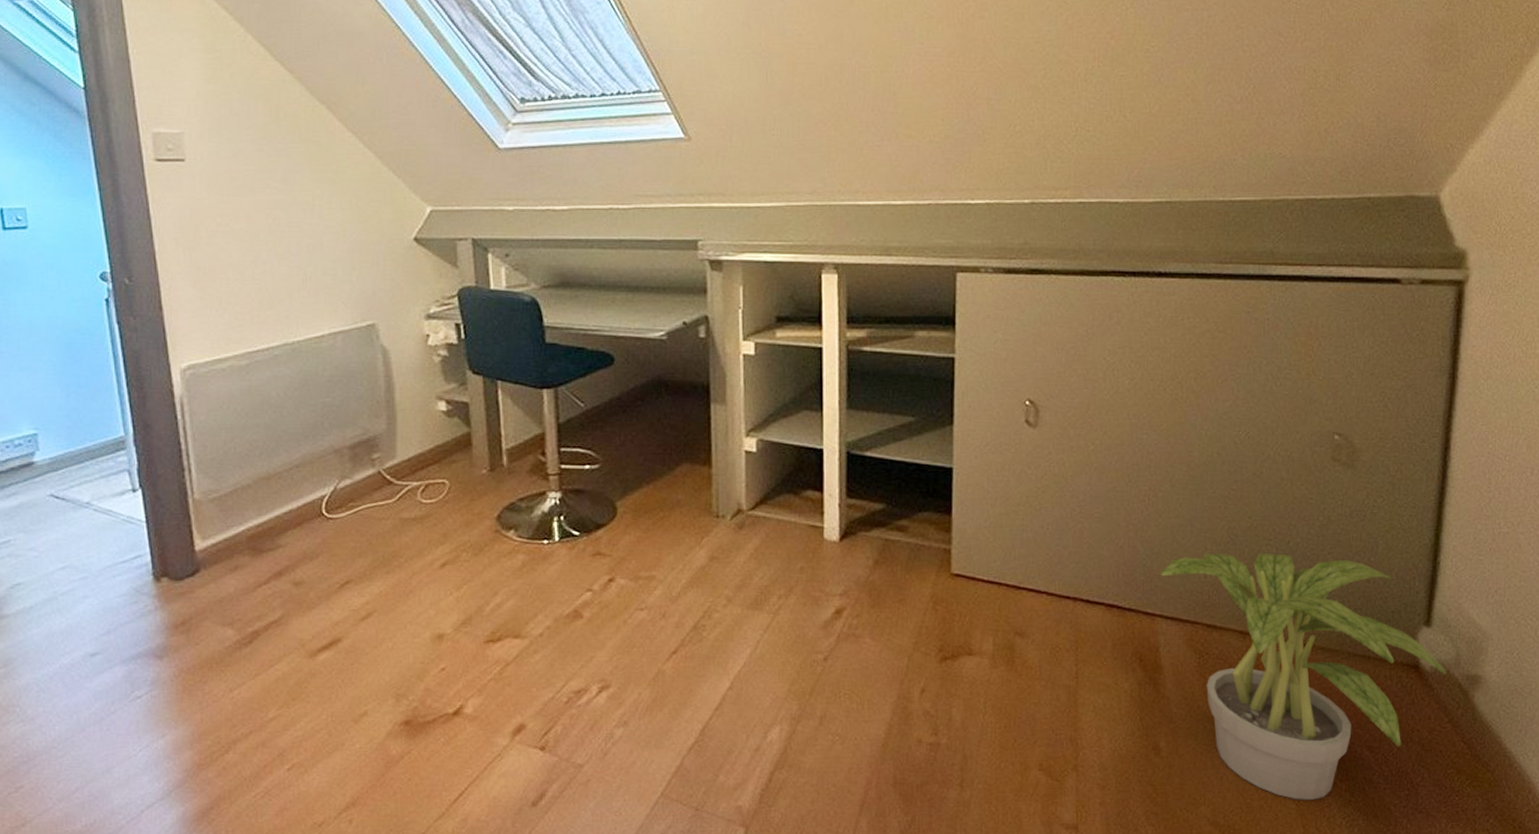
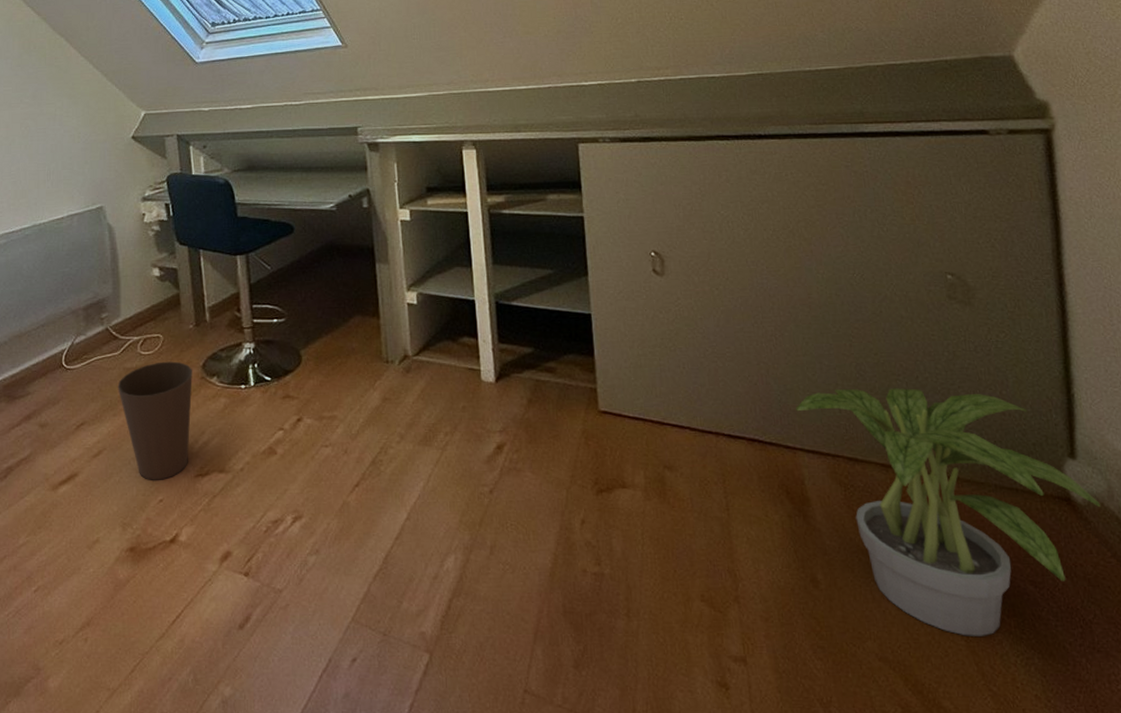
trash bin: none [392,511,484,647] -> present [117,361,192,480]

